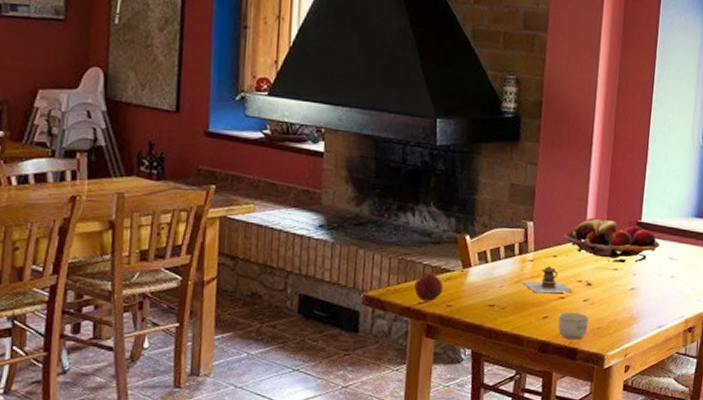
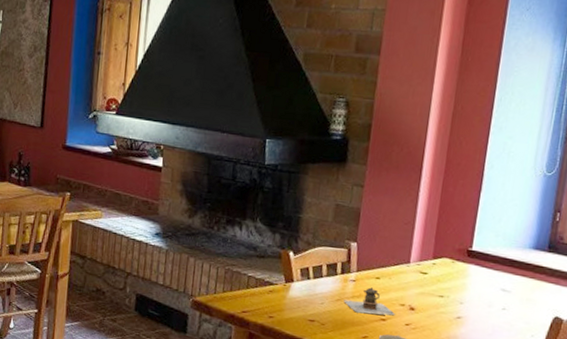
apple: present [414,272,444,302] -> none [238,283,266,312]
fruit basket: present [563,218,660,263] -> none [387,242,492,291]

